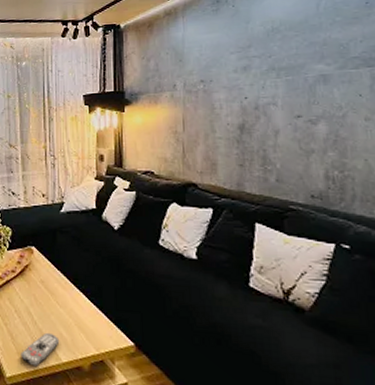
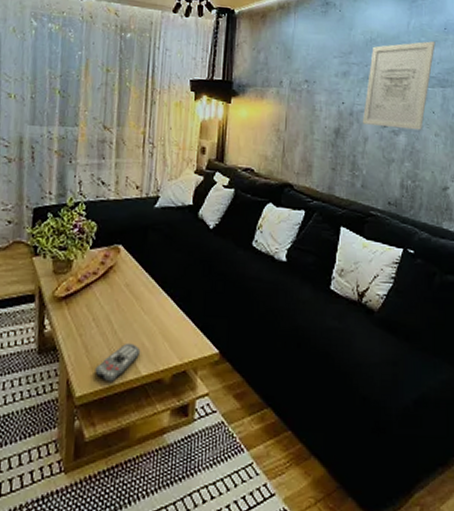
wall art: none [271,19,356,117] -> present [363,41,436,130]

